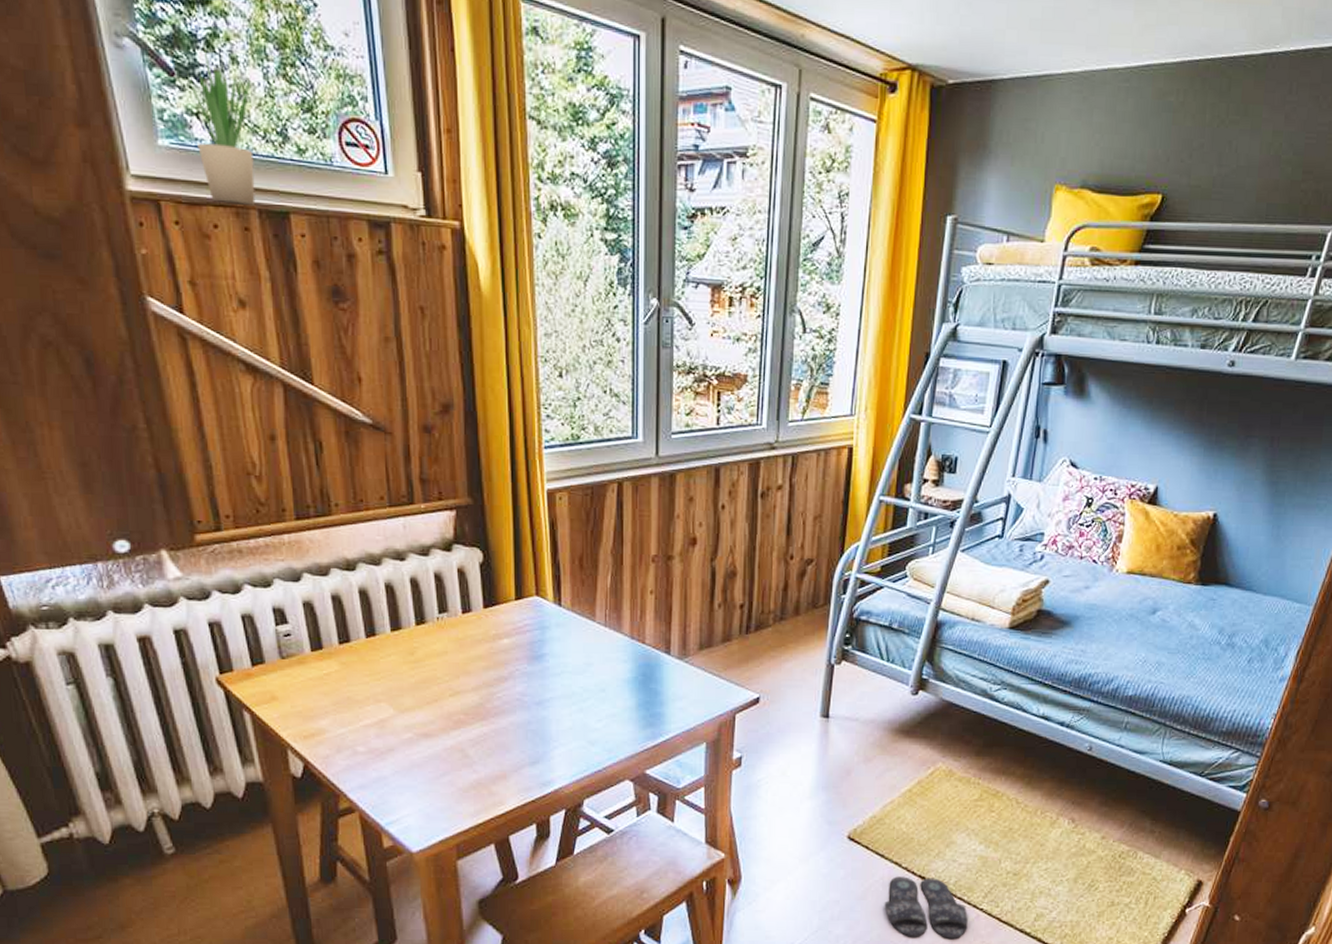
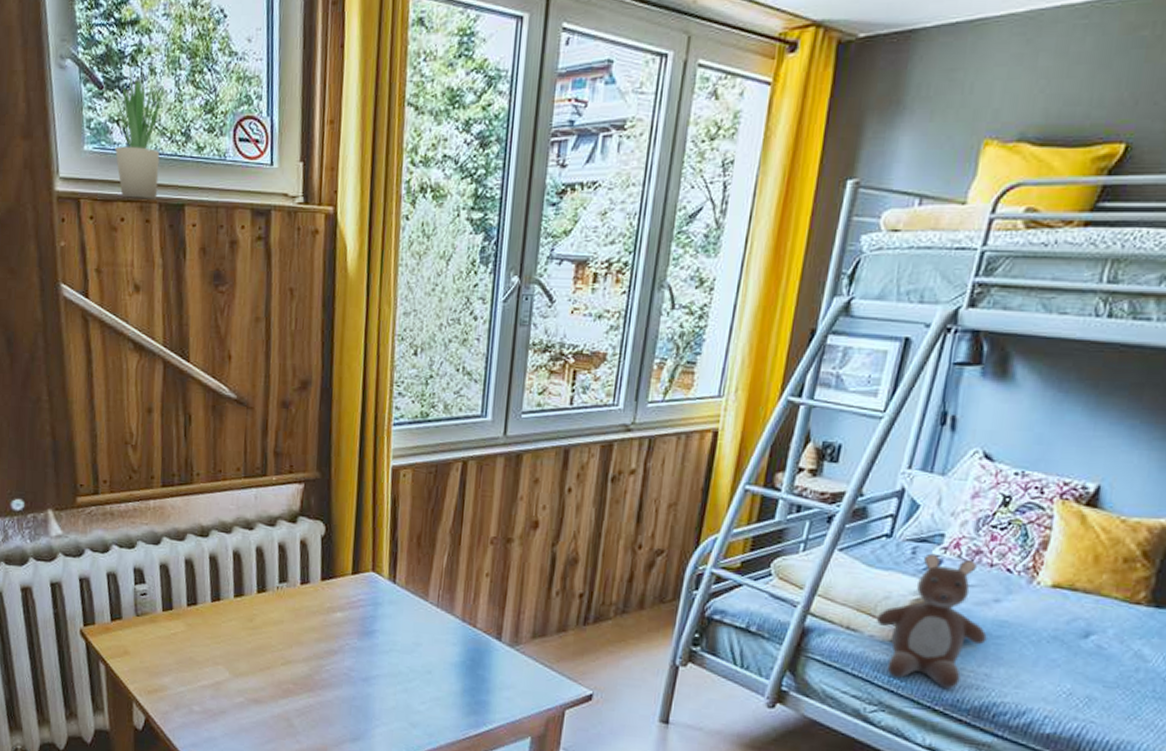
teddy bear: none [995,550,1081,665] -> present [876,553,987,689]

